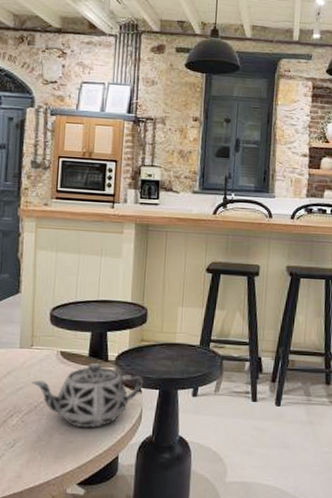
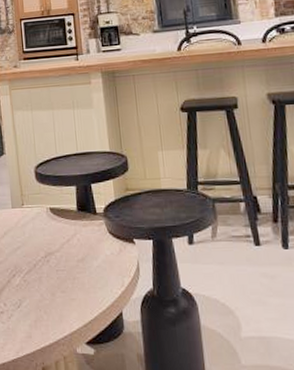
teapot: present [32,363,144,427] -> none [28,217,136,284]

